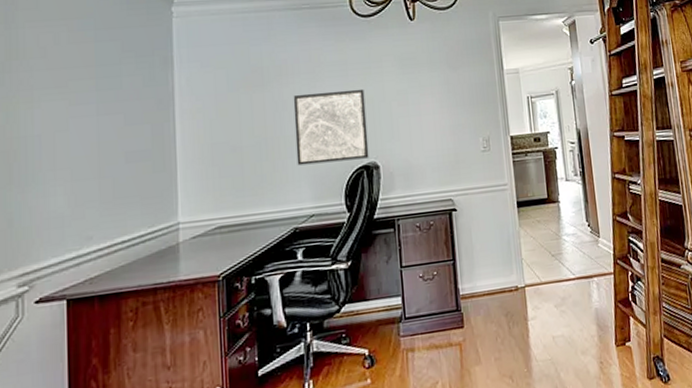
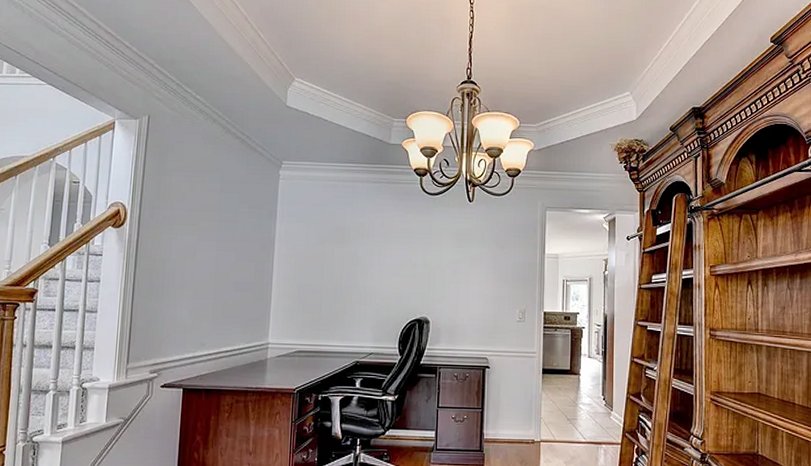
wall art: present [293,88,369,166] -> none [363,253,424,313]

